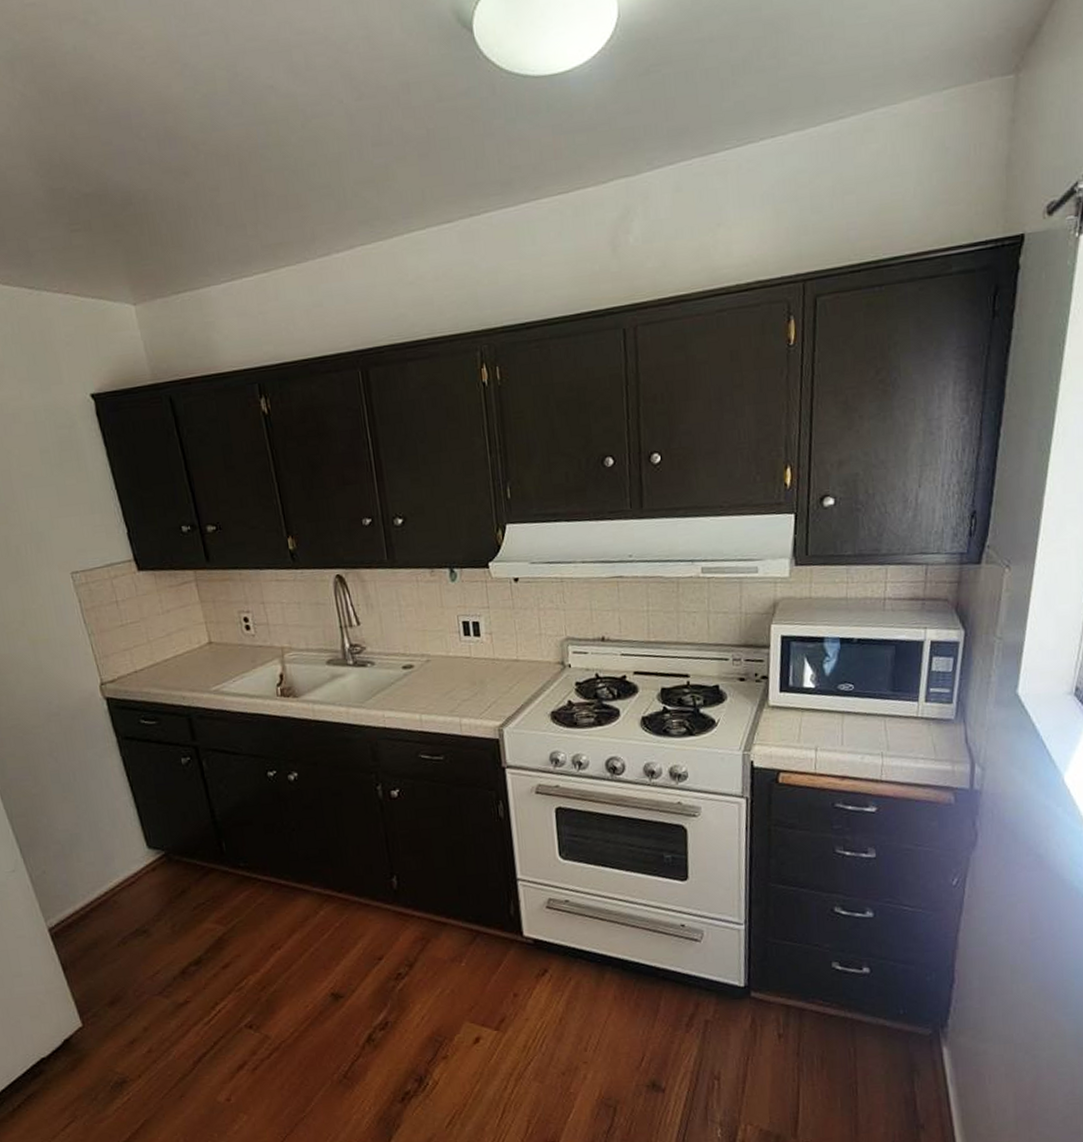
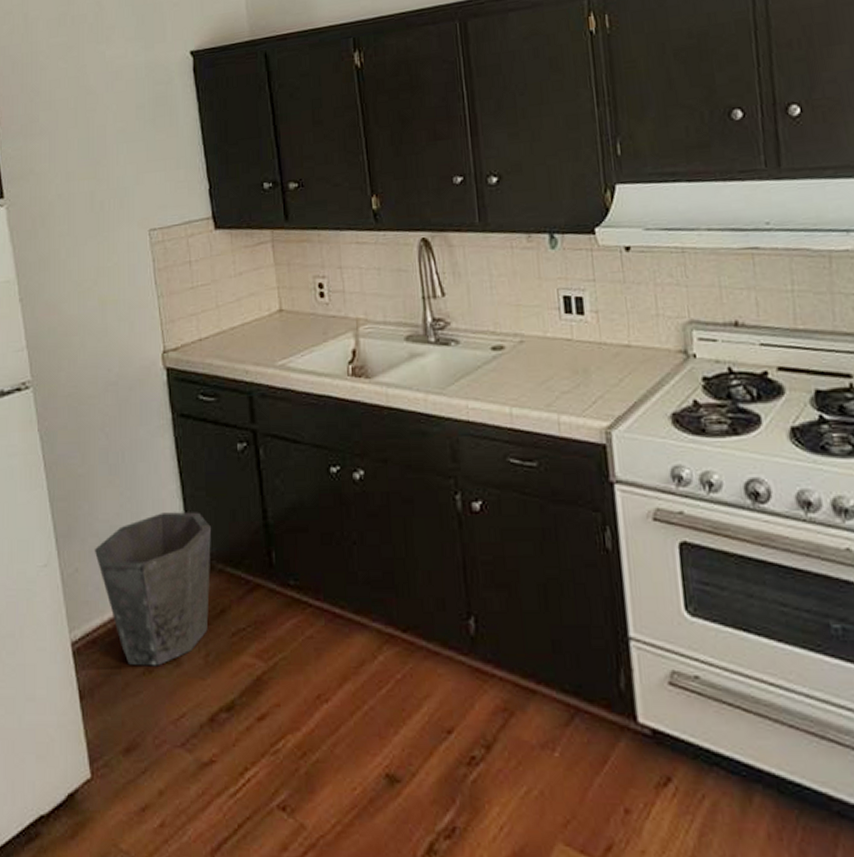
waste bin: none [58,816,172,940] -> present [94,512,212,666]

